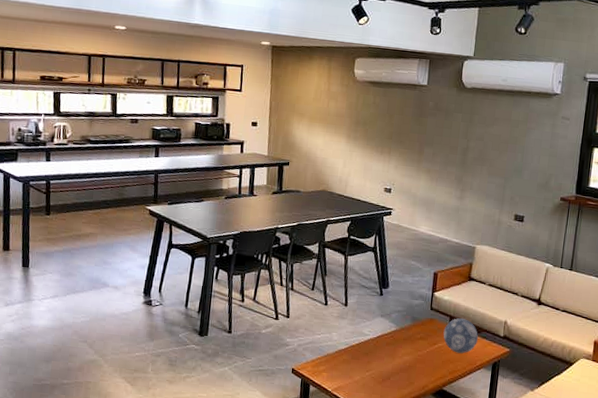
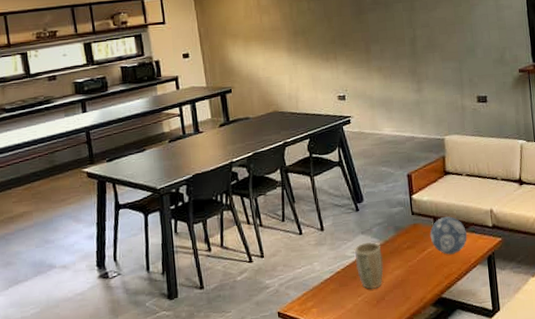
plant pot: none [370,325,396,368] -> present [355,242,384,289]

